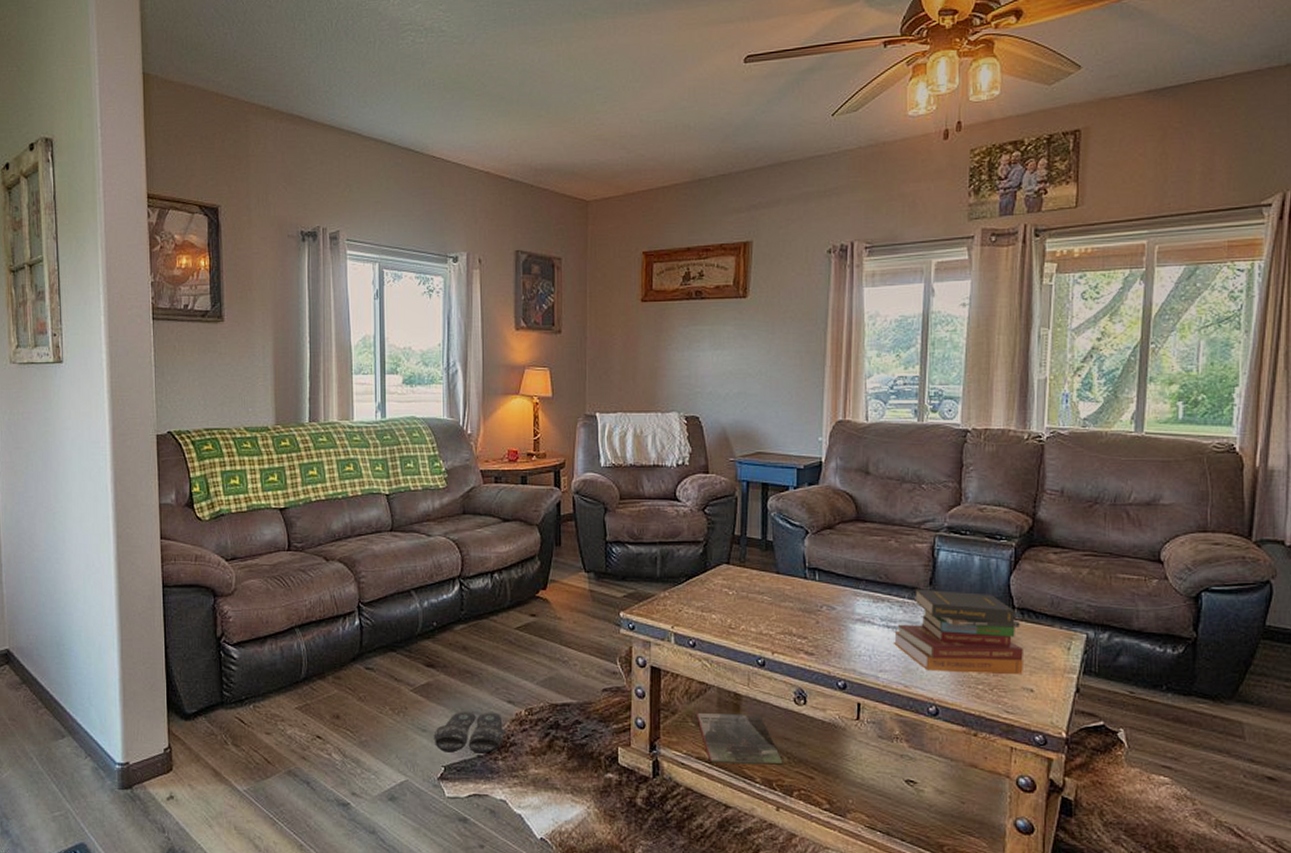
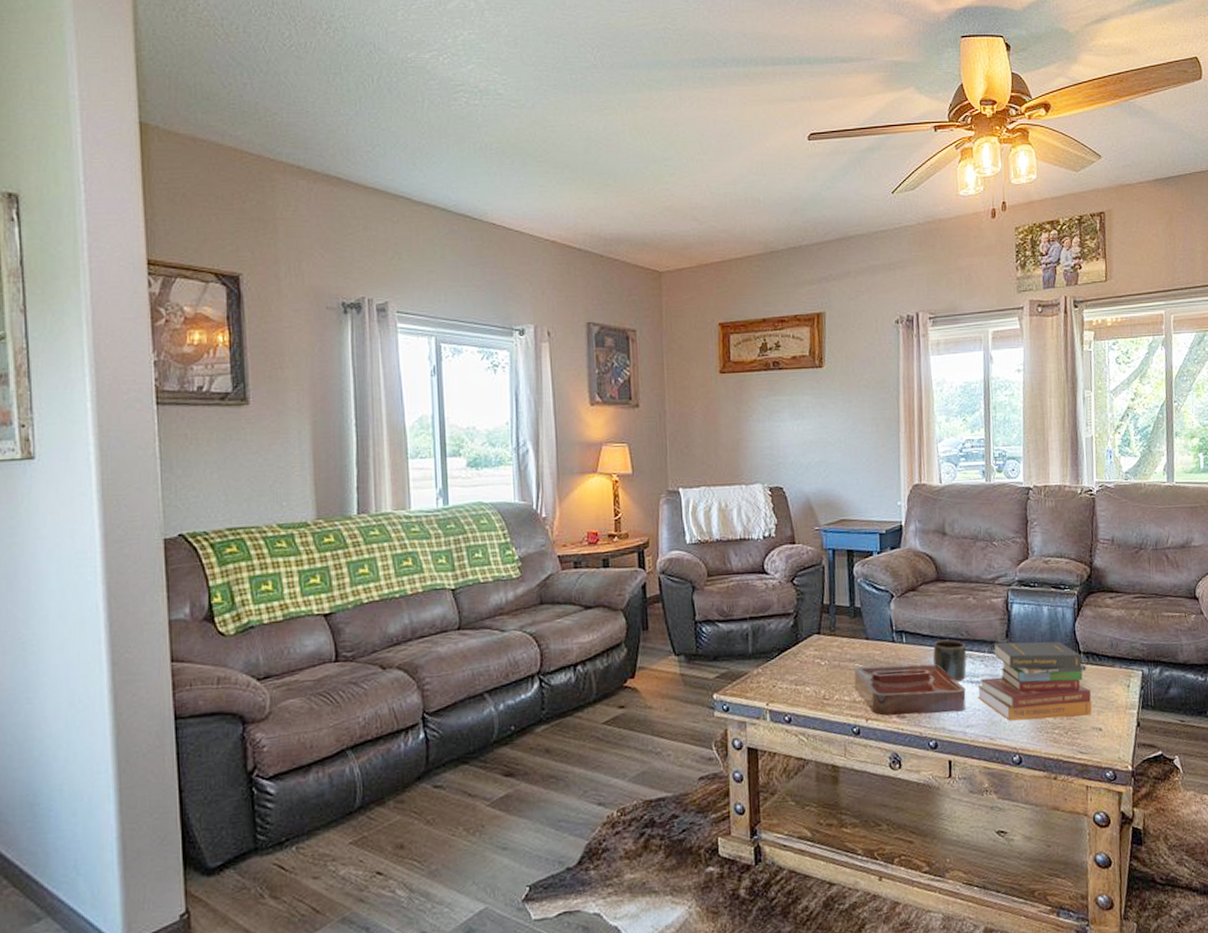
slippers: present [435,711,506,754] -> none [517,817,597,870]
magazine: present [697,712,783,765] -> none [796,785,883,840]
decorative tray: none [762,600,881,655] -> present [854,663,967,716]
mug: none [847,581,883,624] -> present [933,639,967,681]

